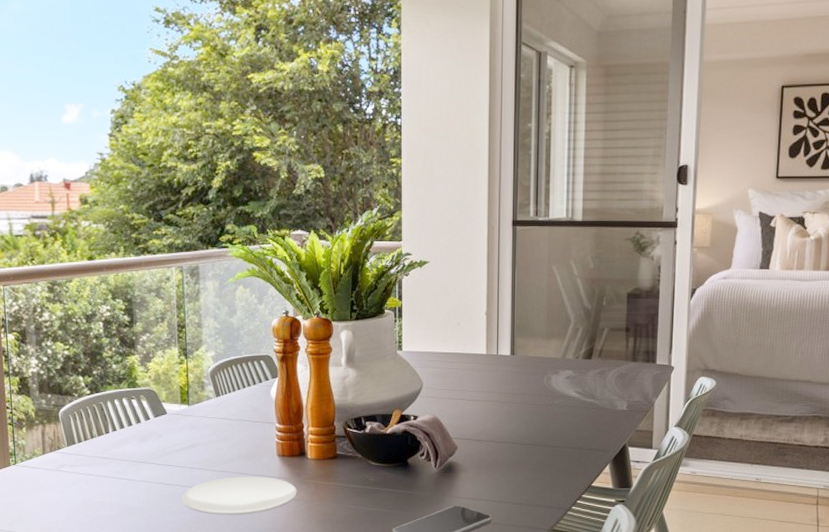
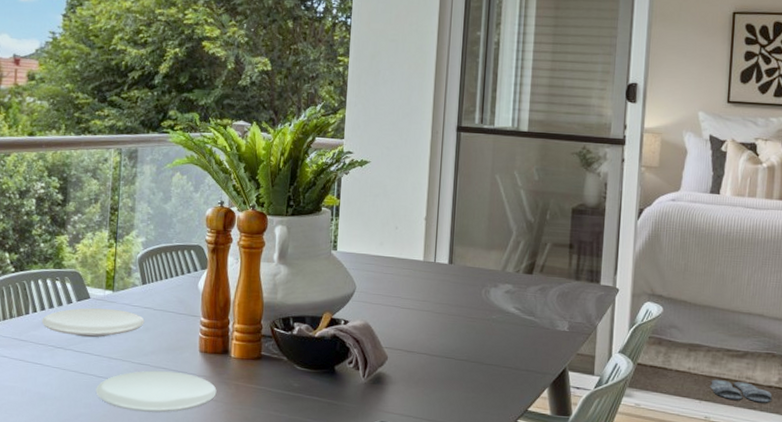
plate: none [122,422,222,451] -> present [41,308,145,338]
slippers: none [760,443,819,462] -> present [709,379,773,403]

